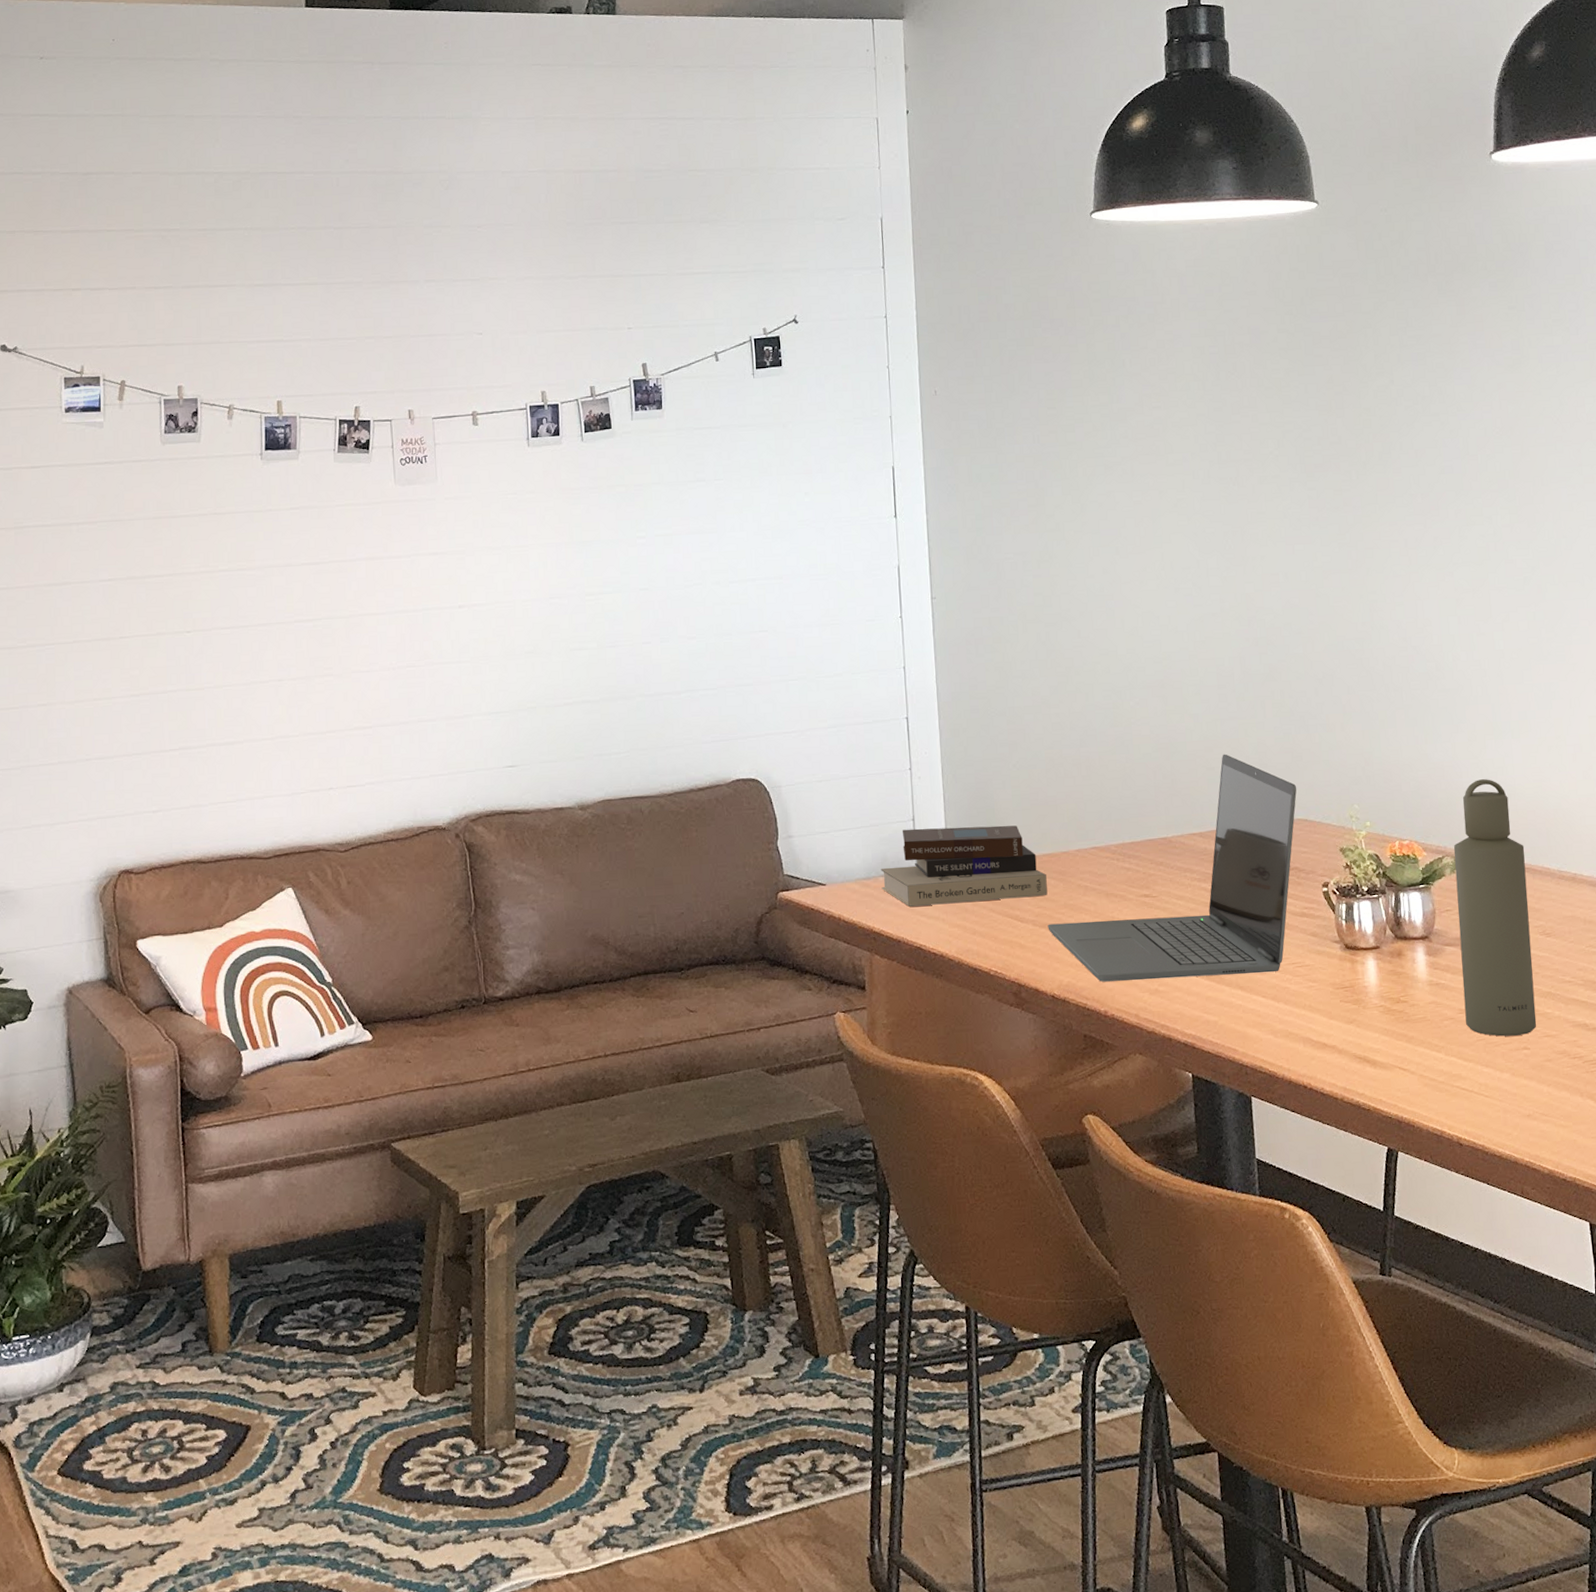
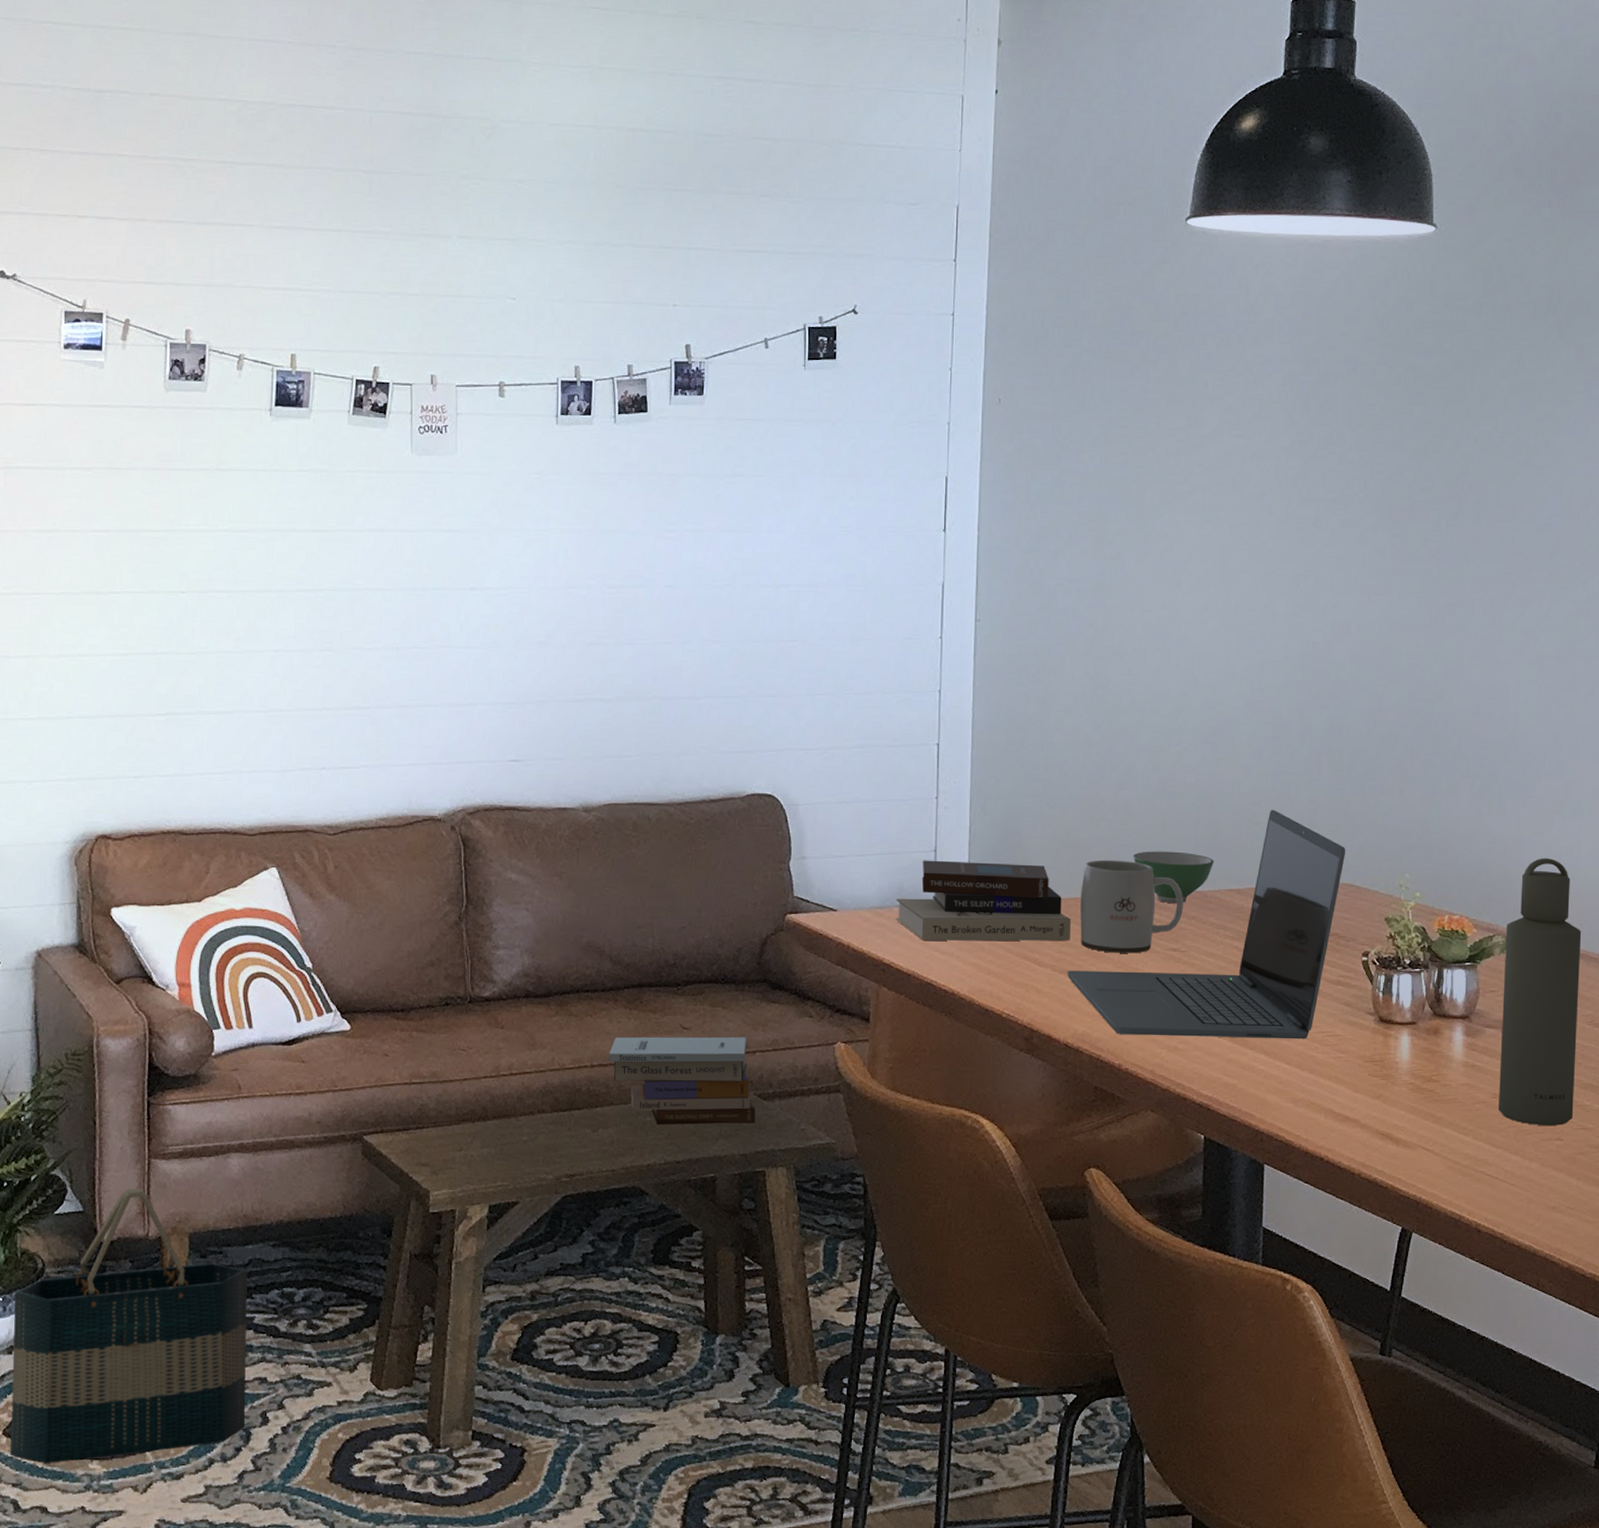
tote bag: none [63,1214,295,1500] -> present [10,1188,248,1463]
books: none [620,1014,765,1109] -> present [609,1036,755,1126]
mug: none [1053,814,1151,904] -> present [1080,860,1184,953]
bowl: none [1099,801,1176,851] -> present [1133,851,1215,903]

